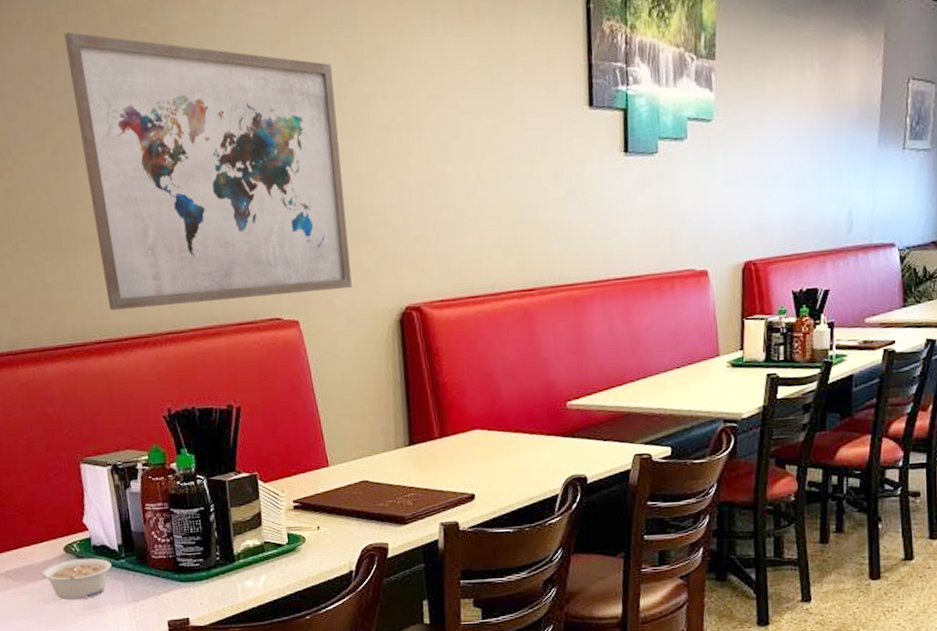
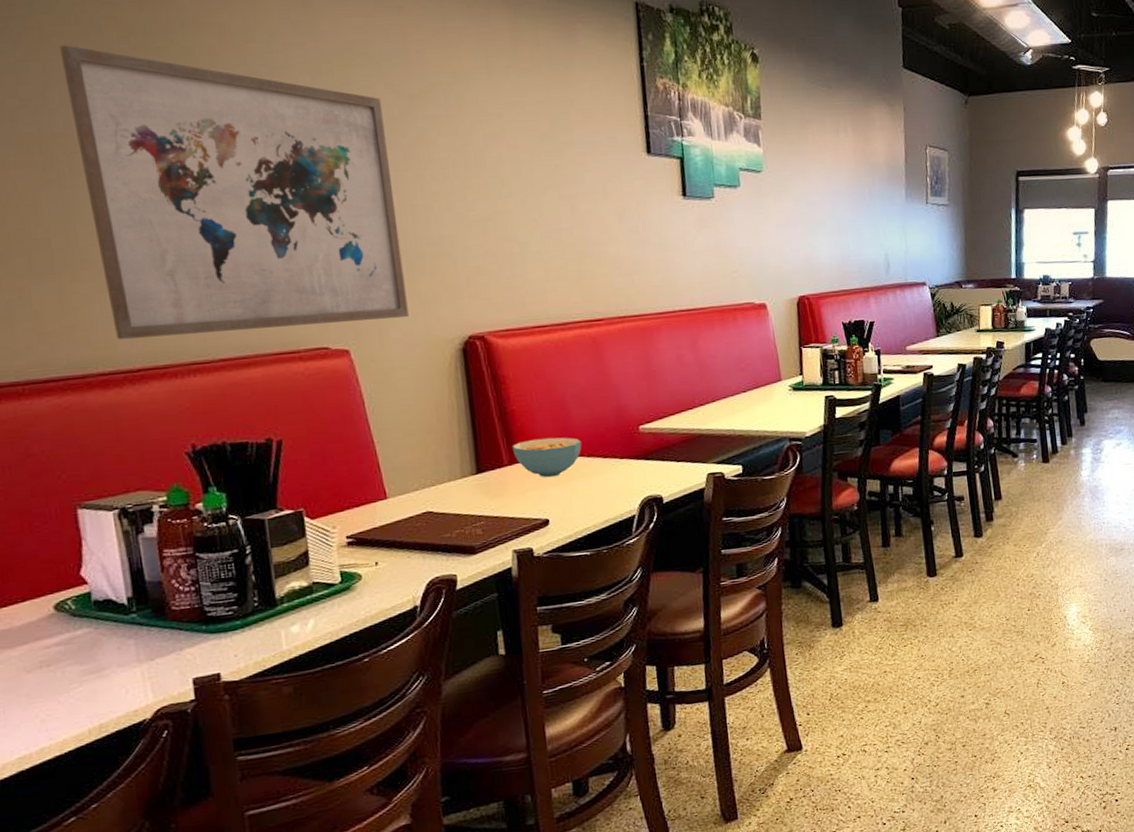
legume: present [41,558,112,600] -> none [22,614,119,666]
cereal bowl: none [442,411,510,452] -> present [512,437,582,478]

